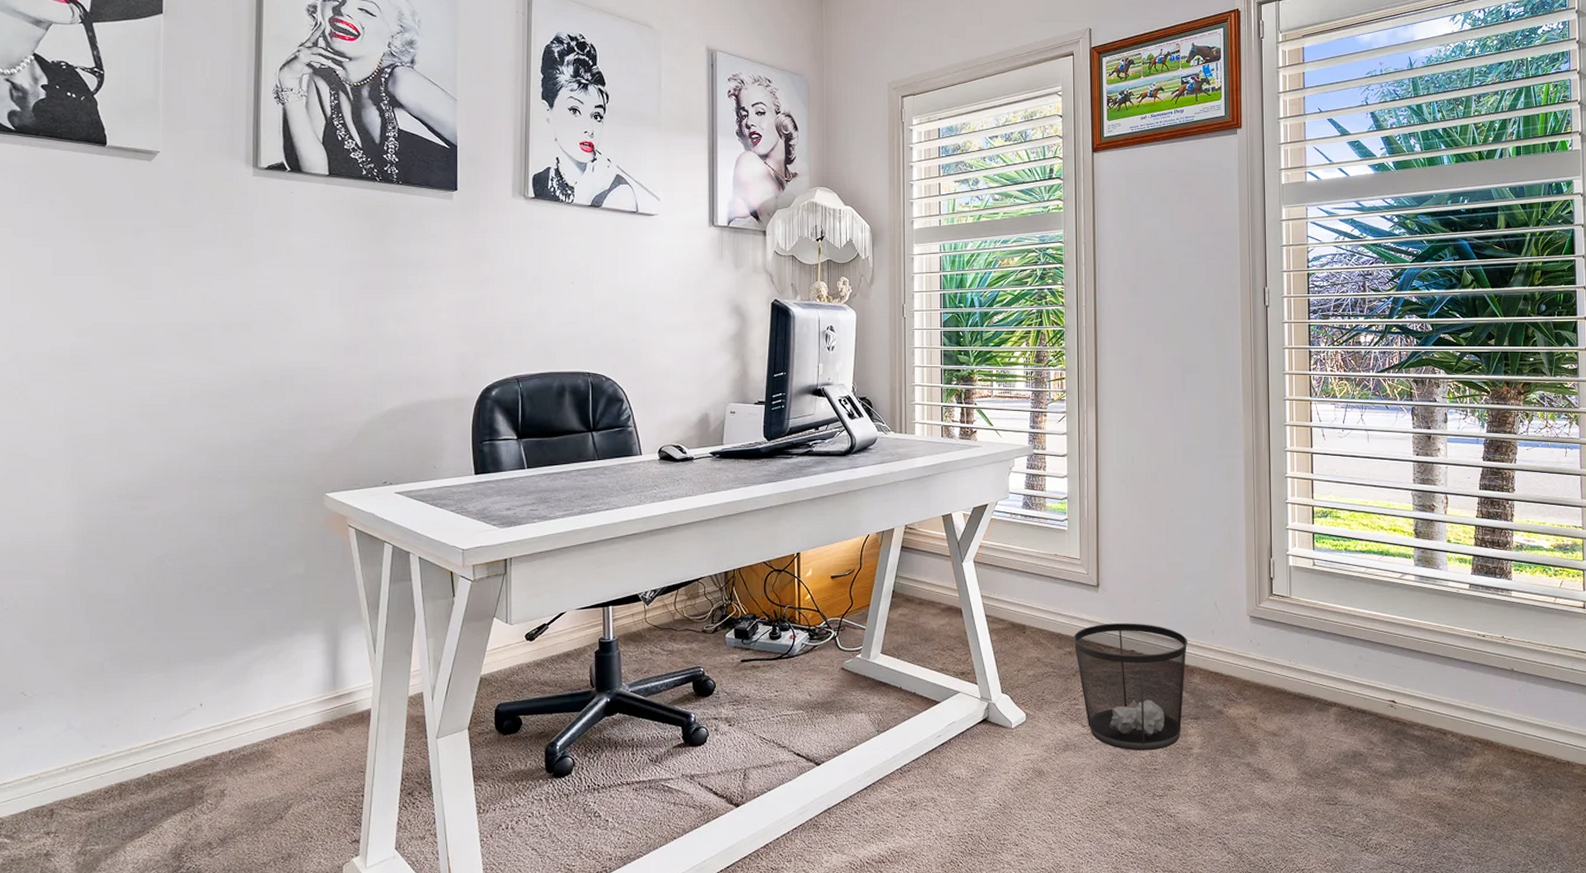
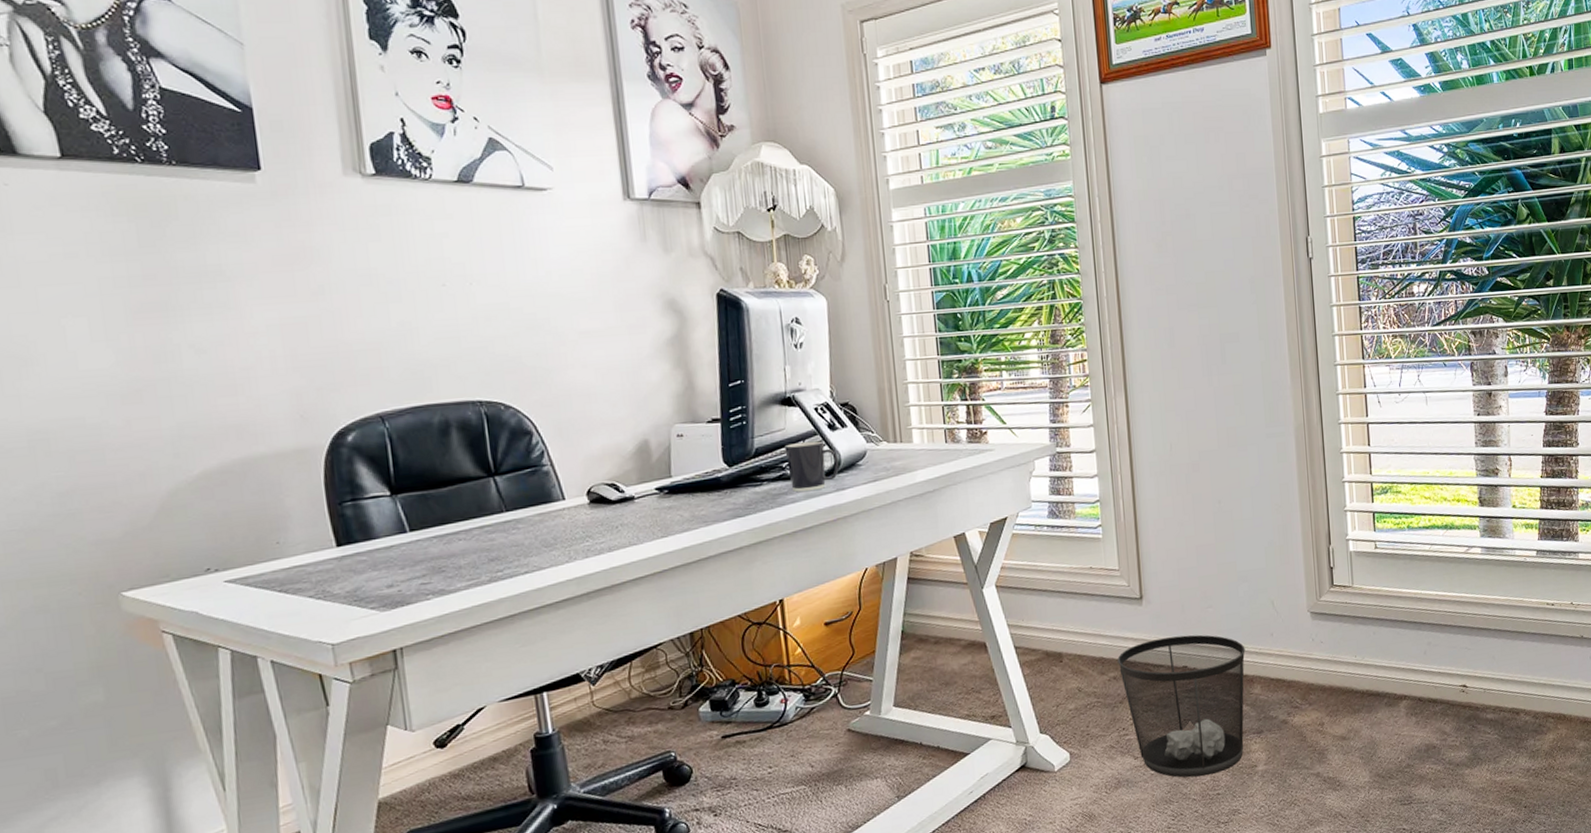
mug: none [812,426,854,467] -> present [784,440,839,493]

